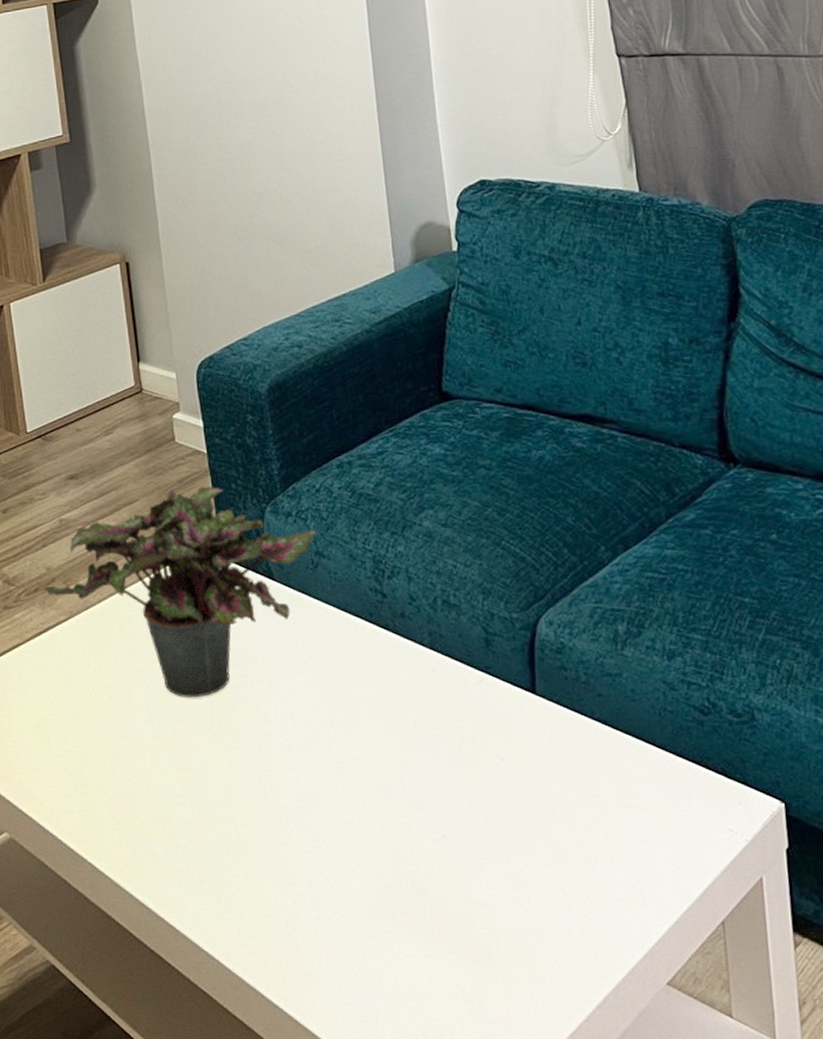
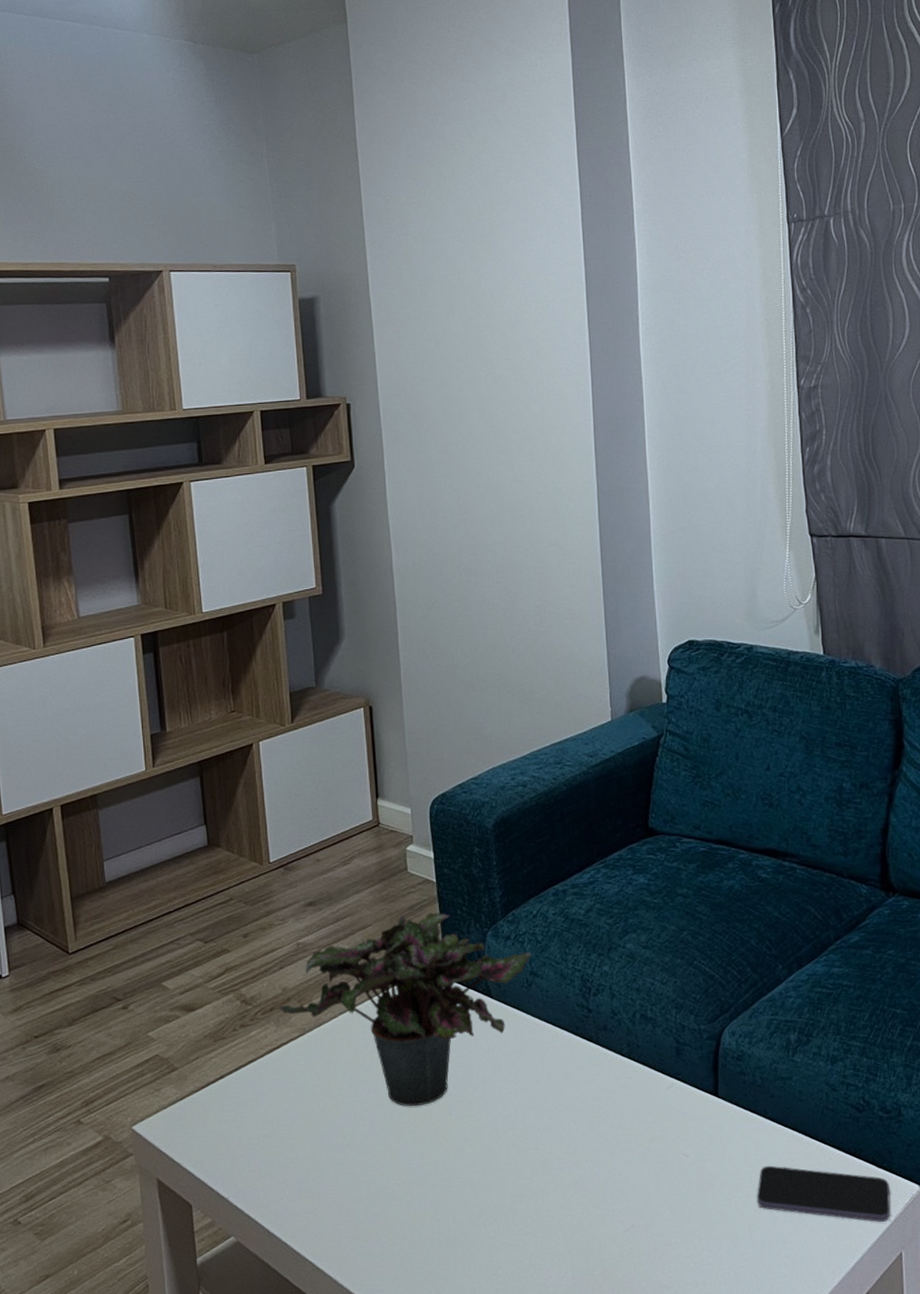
smartphone: none [585,773,747,841] -> present [756,1165,891,1222]

